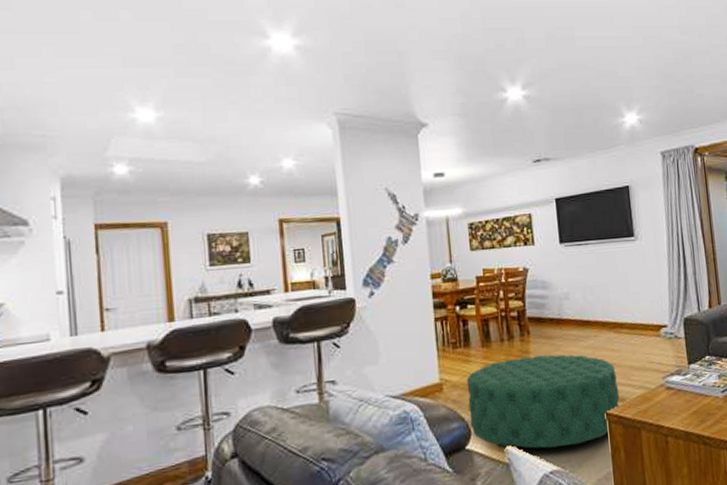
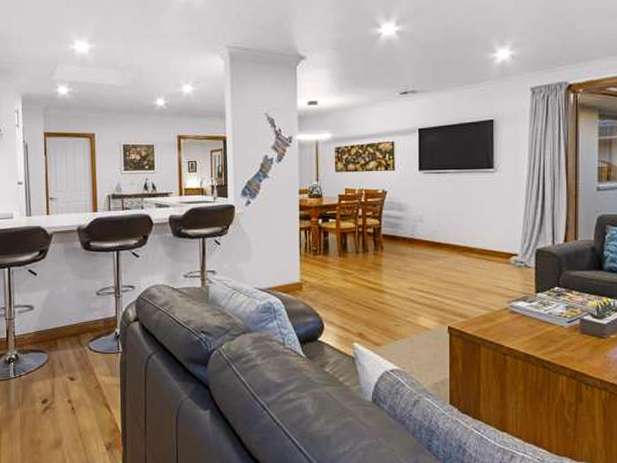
ottoman: present [466,354,620,449] -> none [323,269,463,350]

